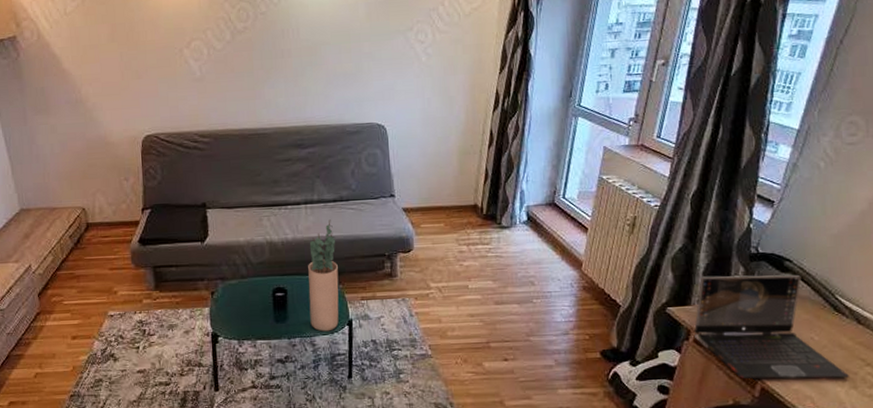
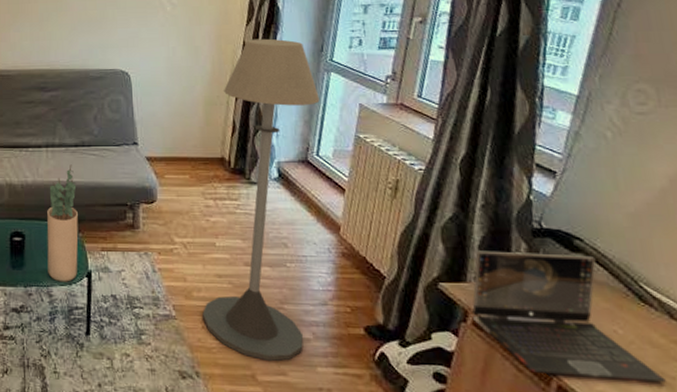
floor lamp: none [456,86,567,388] -> present [202,38,320,362]

